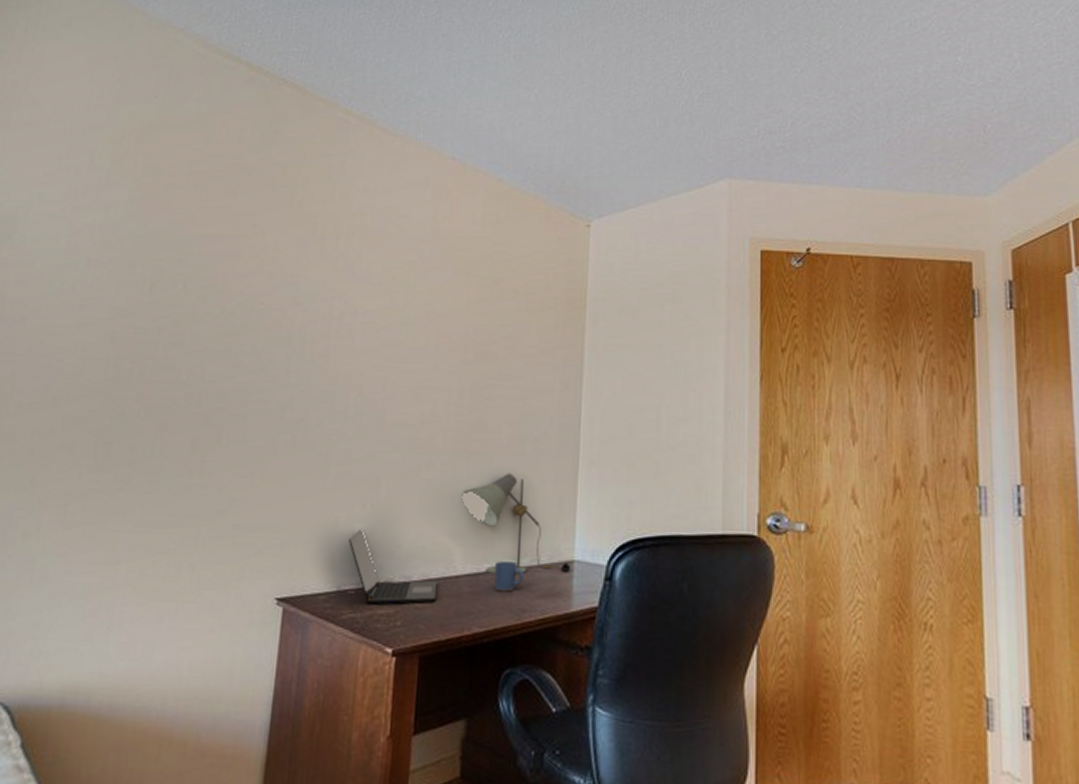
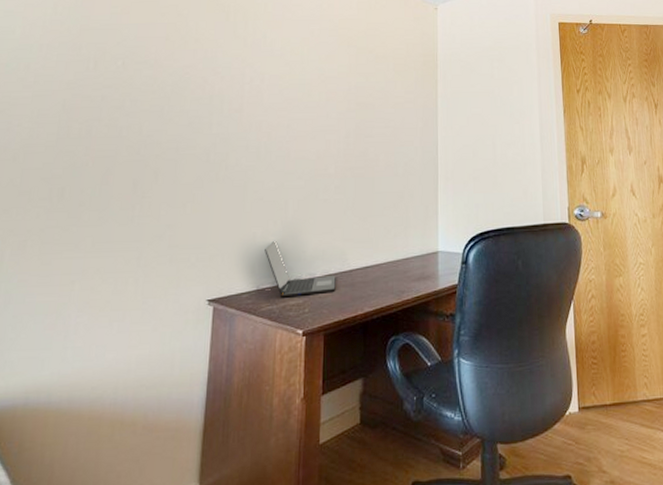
desk lamp: present [463,473,570,575] -> none [353,190,436,268]
mug: present [494,560,524,592] -> none [378,255,401,279]

